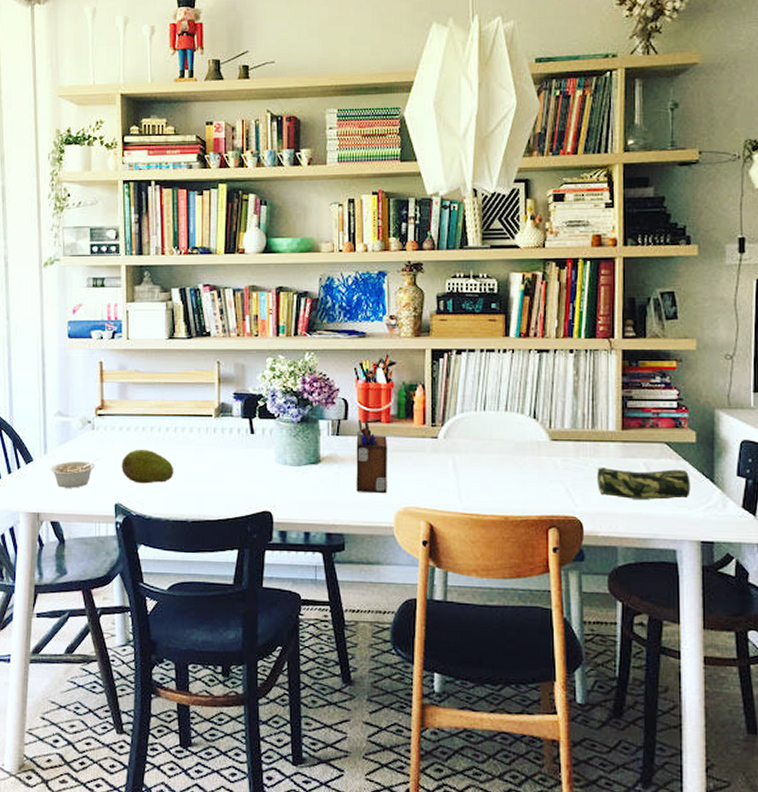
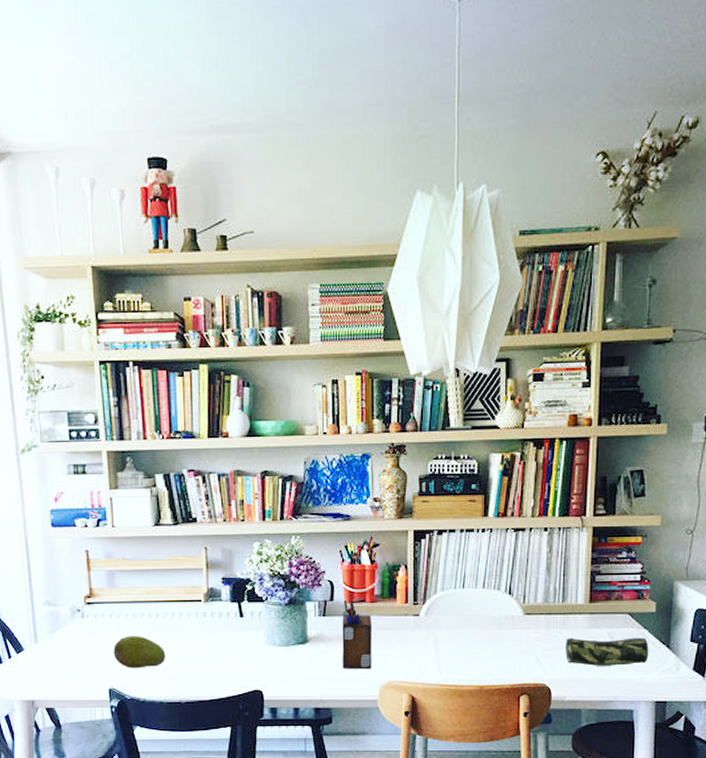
legume: present [50,457,101,488] -> none [42,644,92,675]

